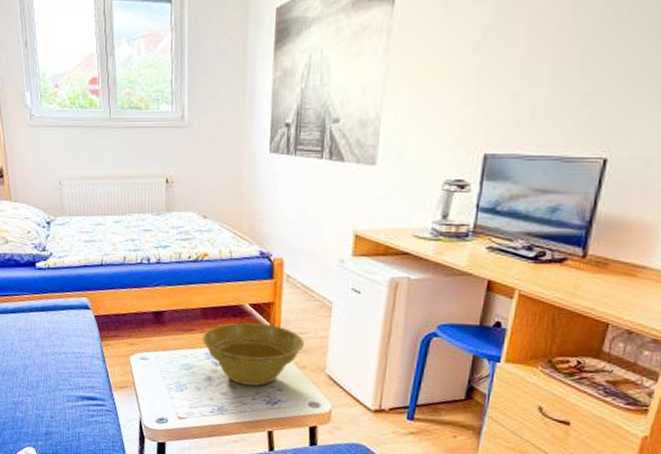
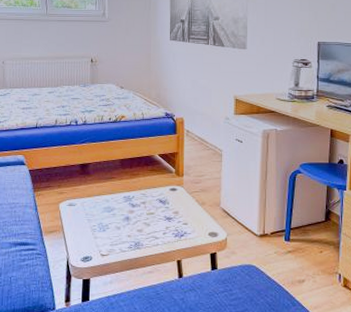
planter bowl: present [202,322,304,386] -> none [121,170,203,222]

